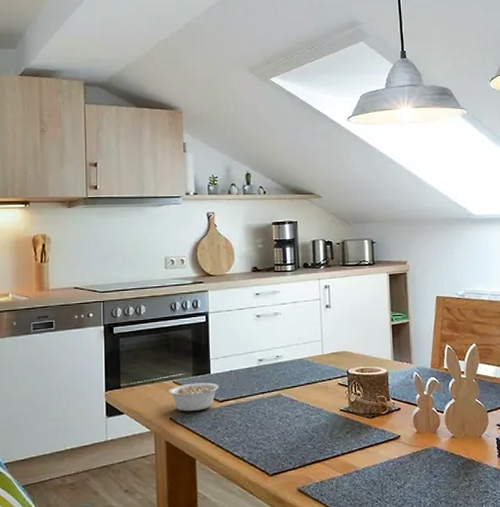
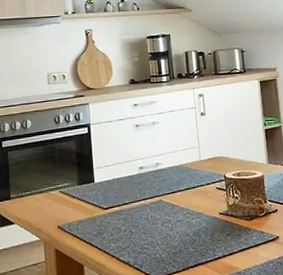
legume: present [168,380,228,412] -> none [55,188,112,220]

